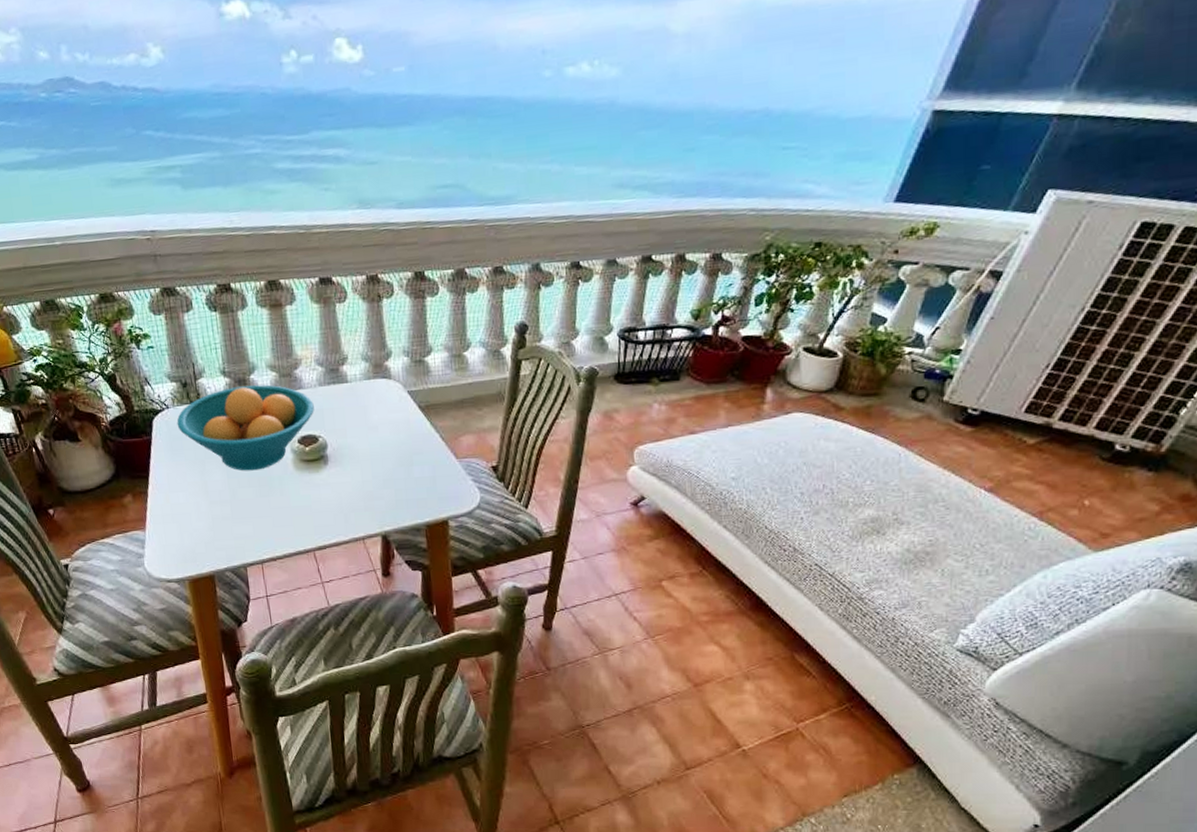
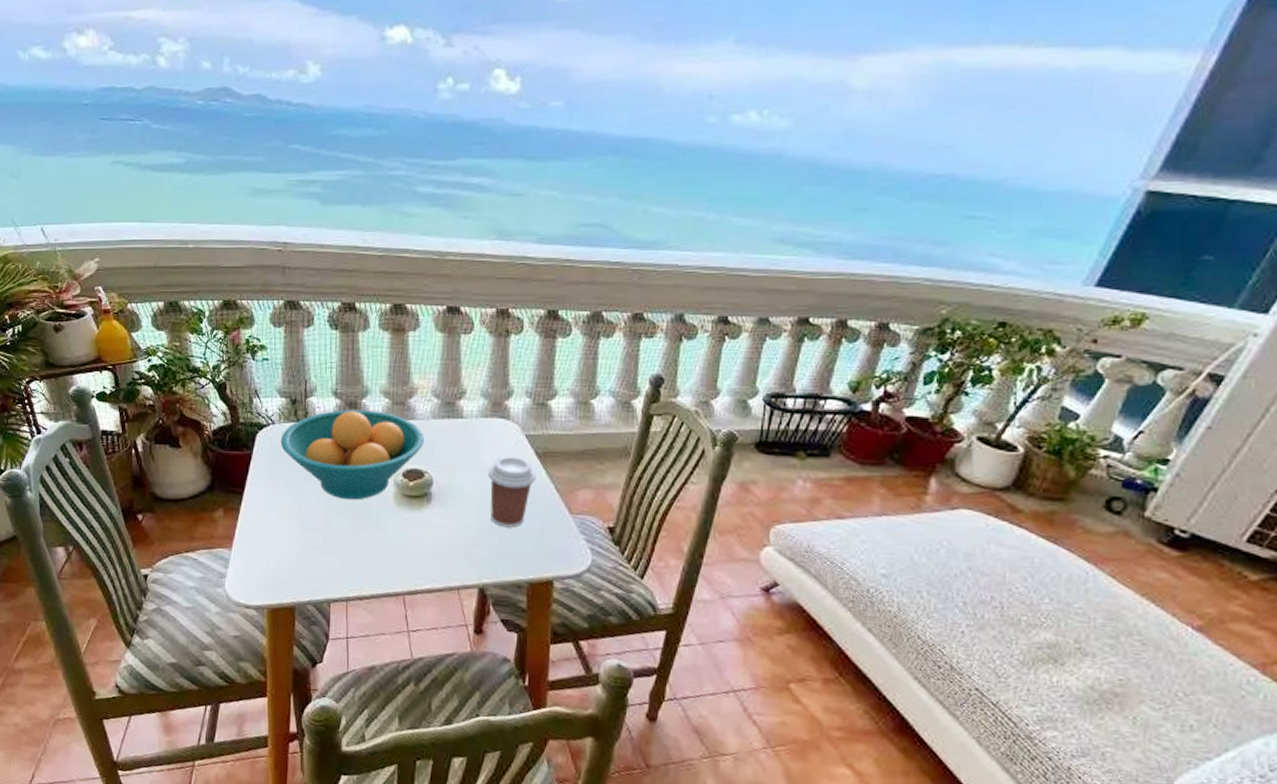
coffee cup: none [377,412,422,478] -> present [488,455,536,528]

